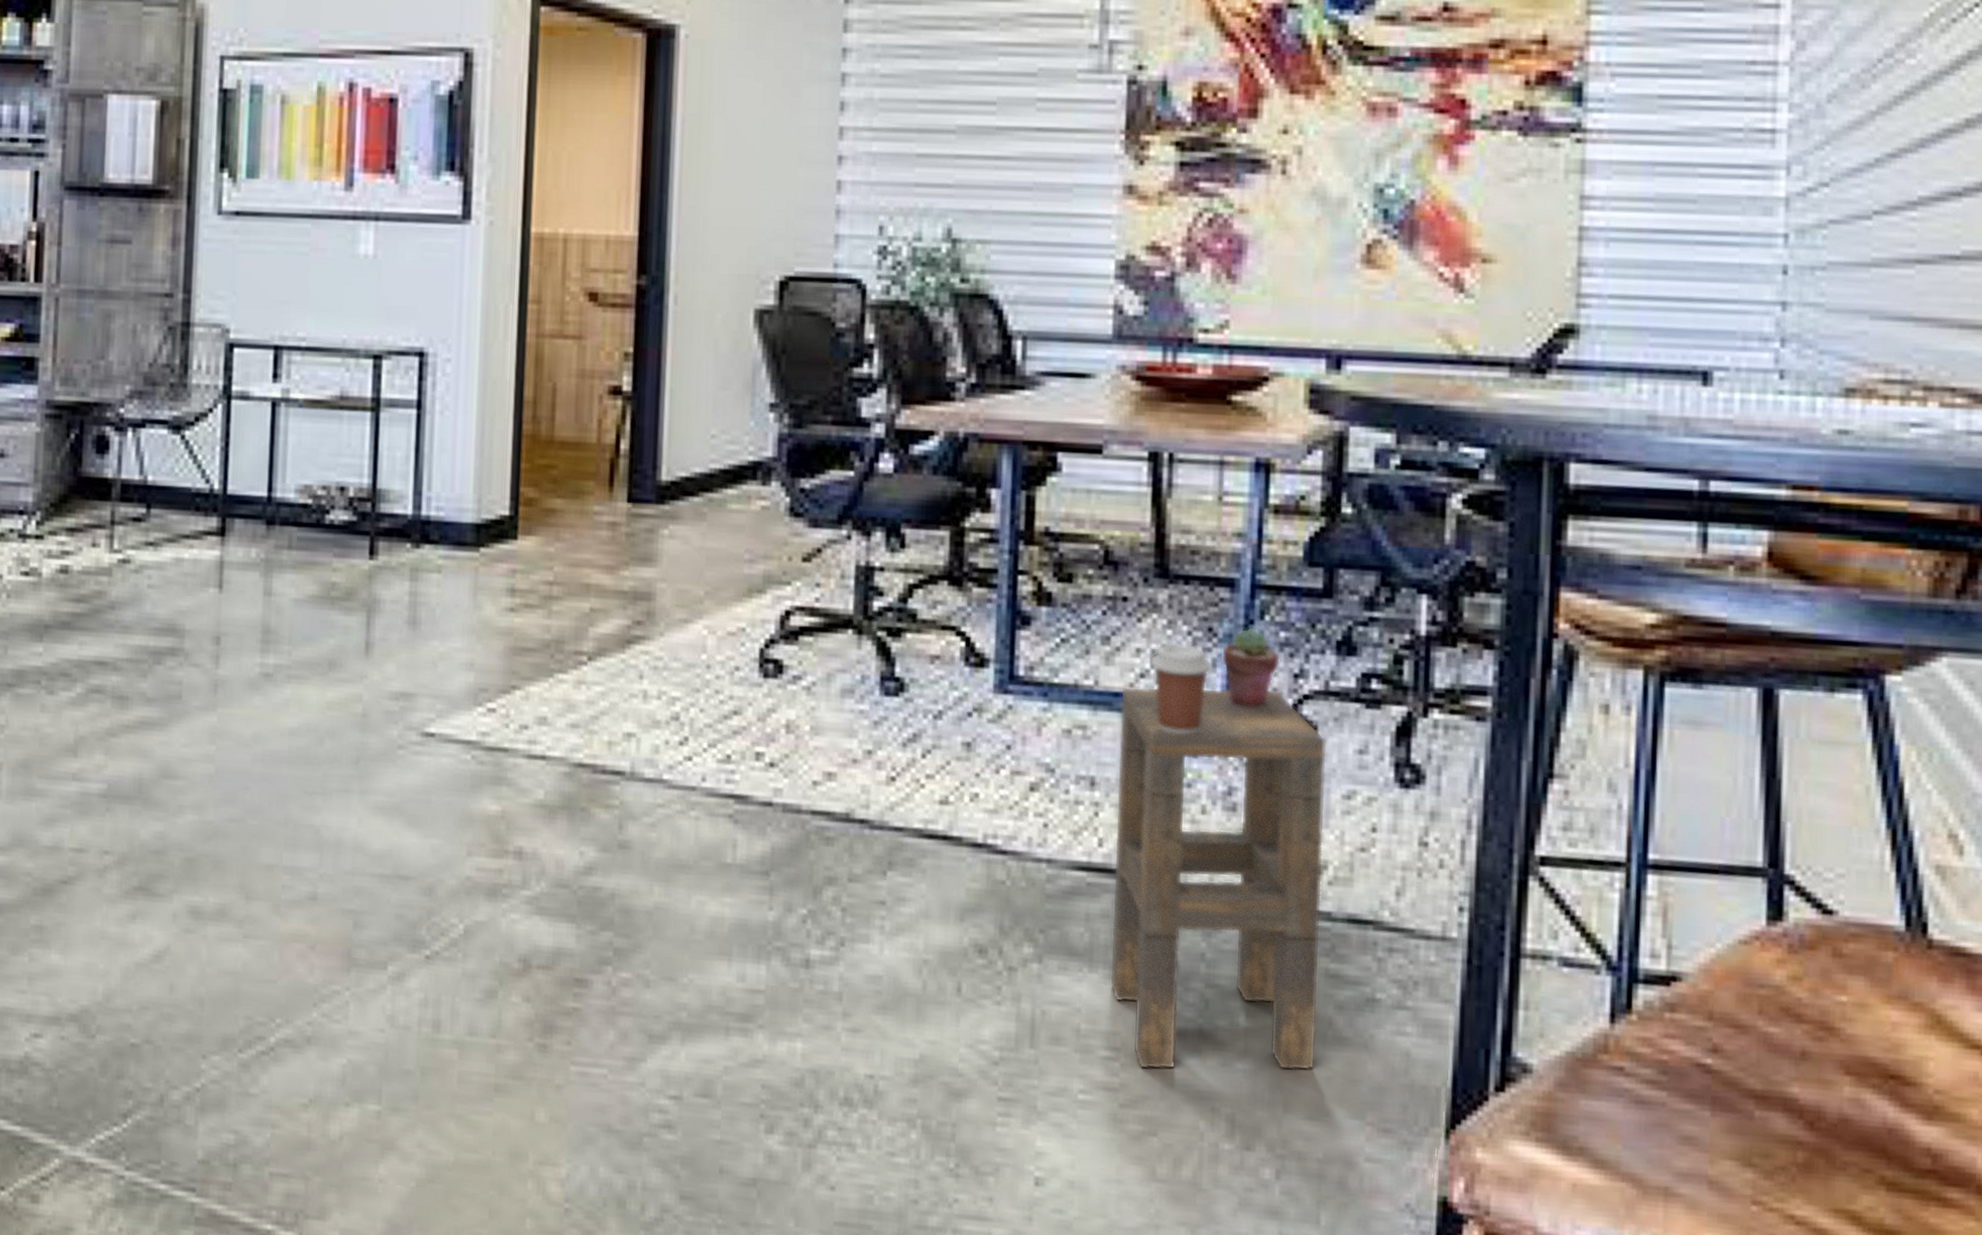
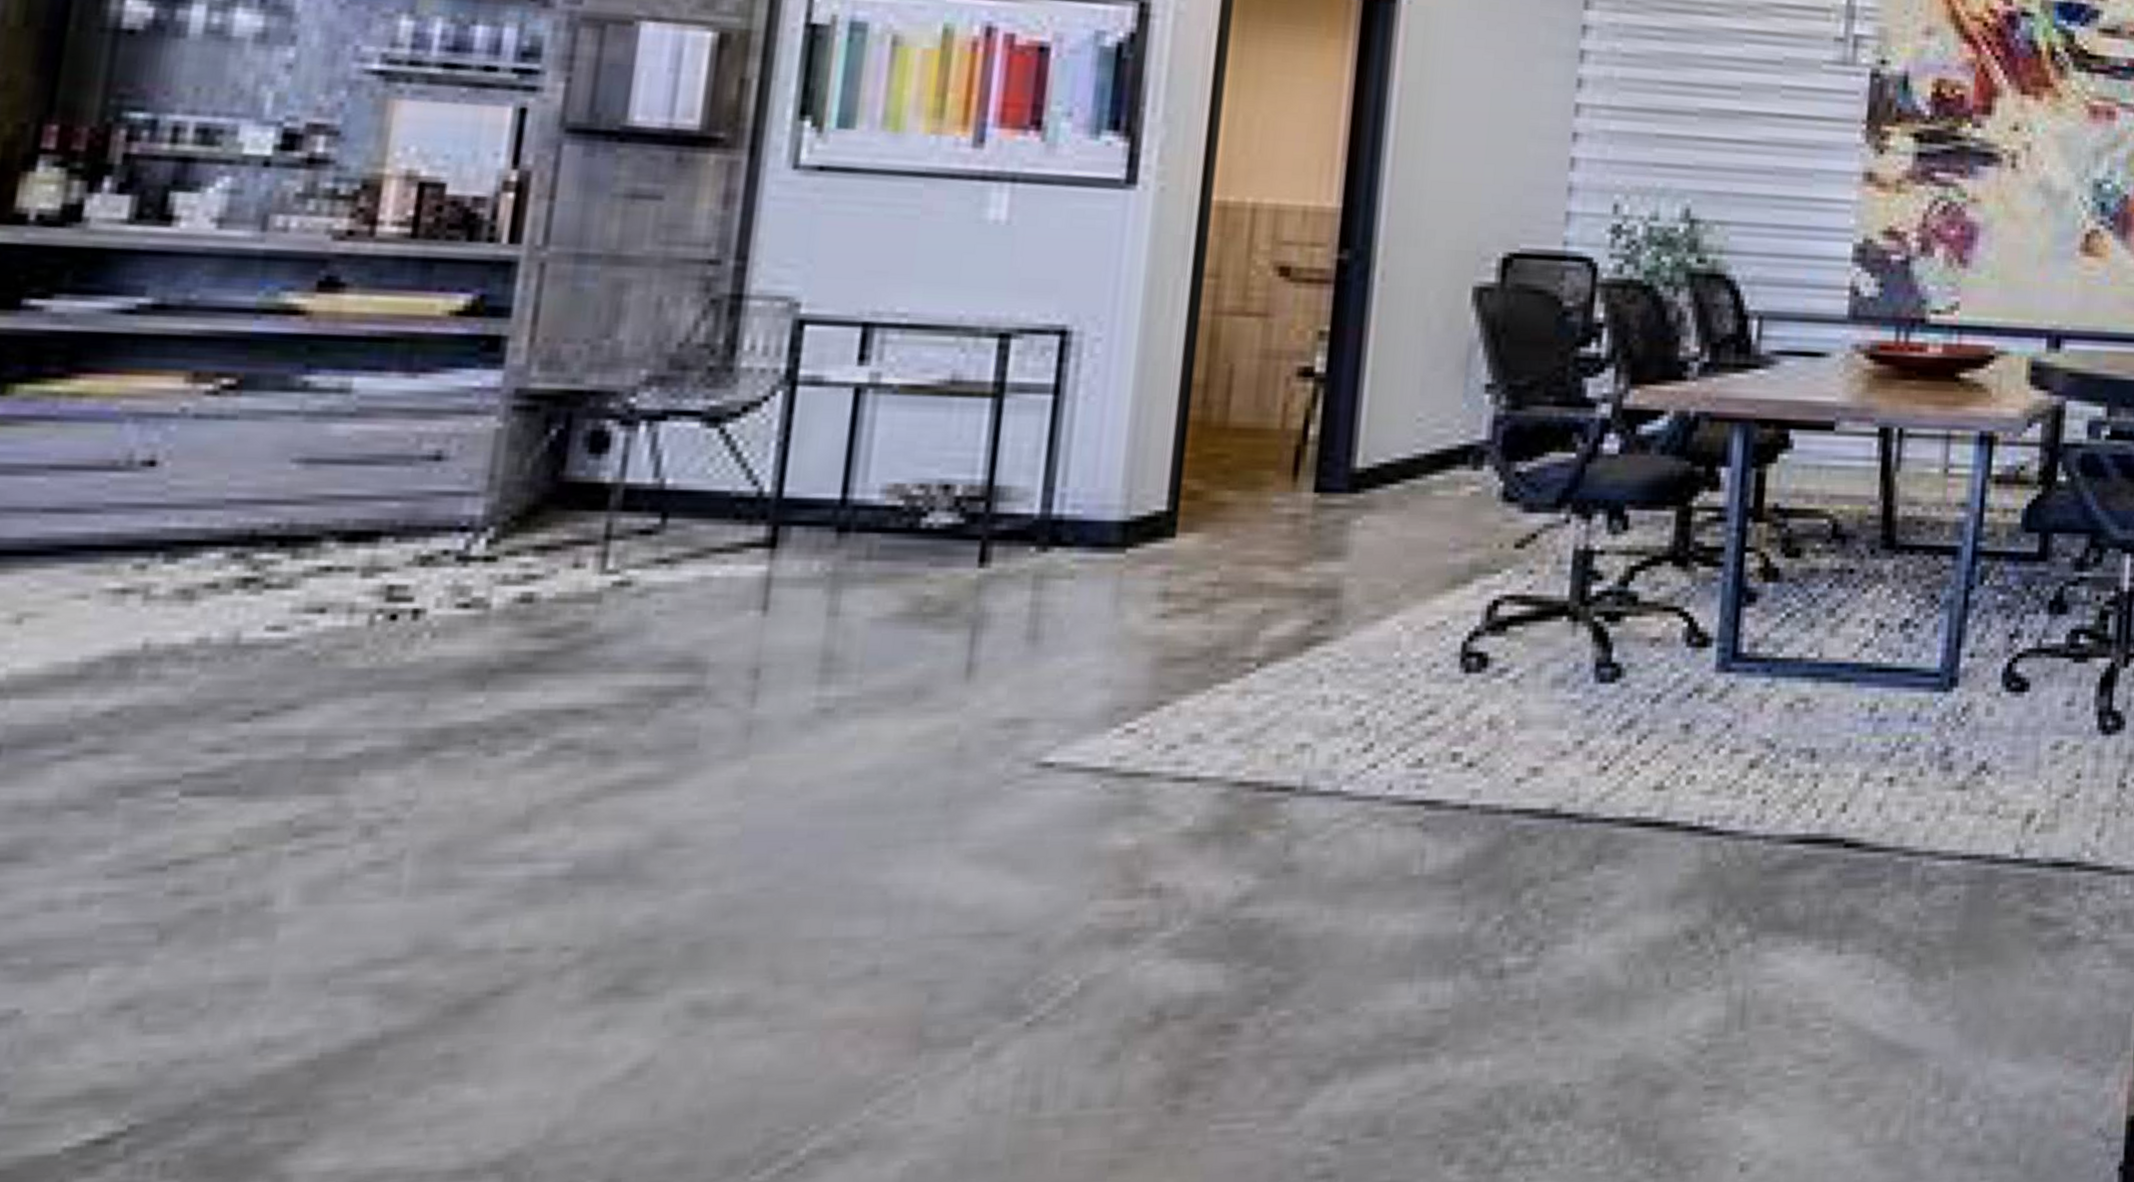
side table: present [1109,686,1327,1071] -> none [1823,651,2038,1035]
coffee cup: present [1149,643,1213,735] -> none [1873,611,1934,700]
potted succulent: present [1221,627,1281,708] -> none [1942,592,1998,669]

